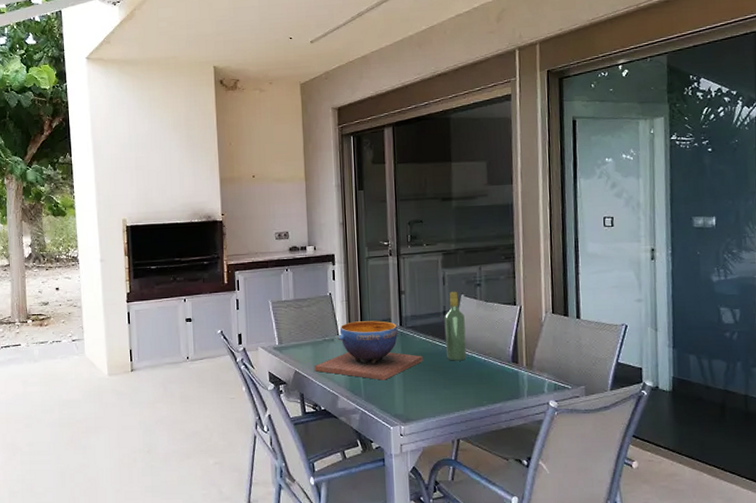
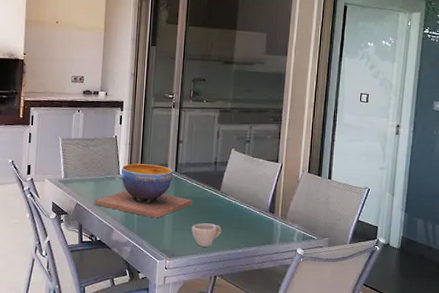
cup: none [425,381,460,408] -> present [192,223,222,247]
wine bottle: present [444,291,467,361] -> none [213,145,233,207]

